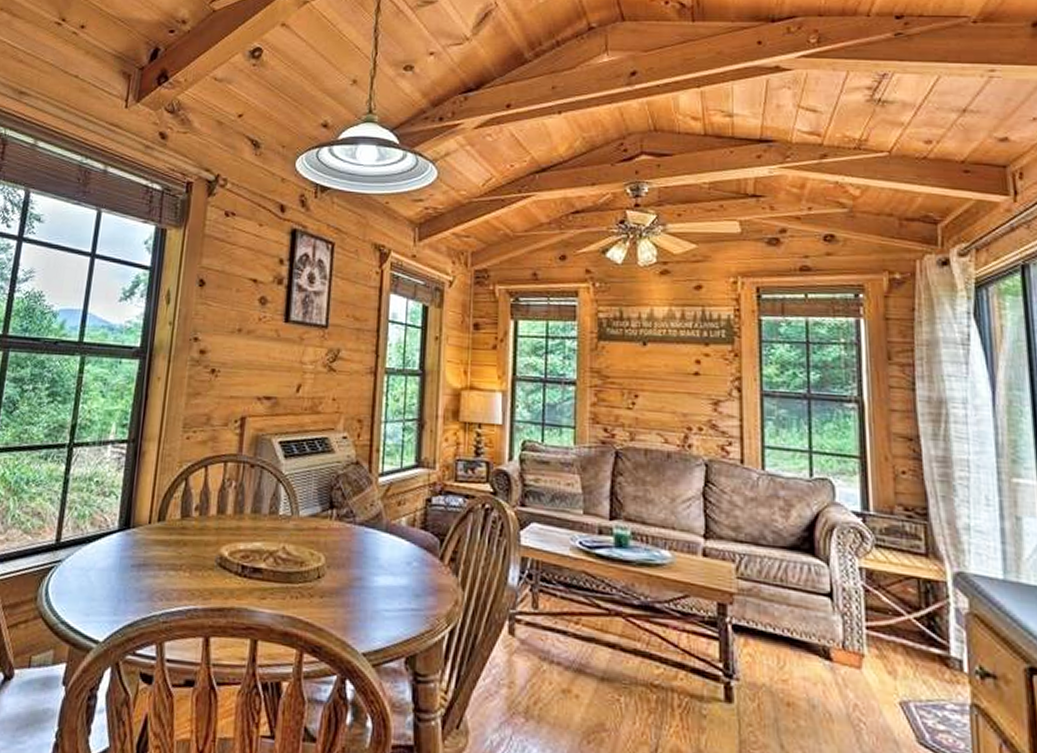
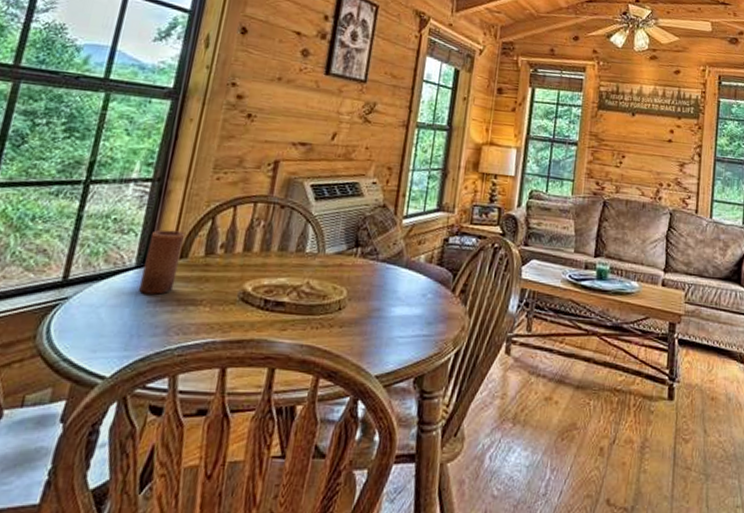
candle: none [122,491,162,559] -> present [138,229,186,295]

